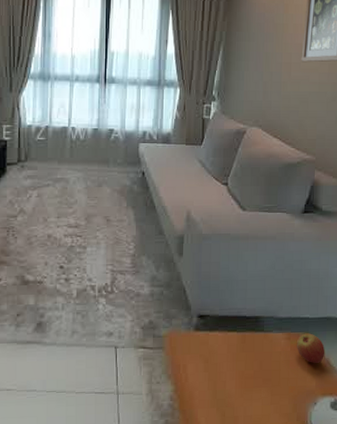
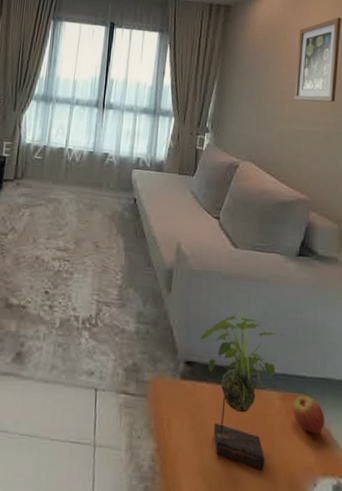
plant: none [211,261,290,398] -> present [200,304,285,471]

